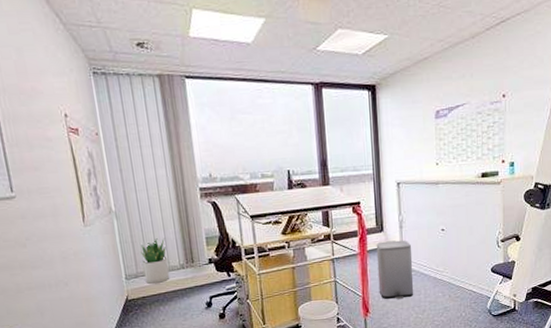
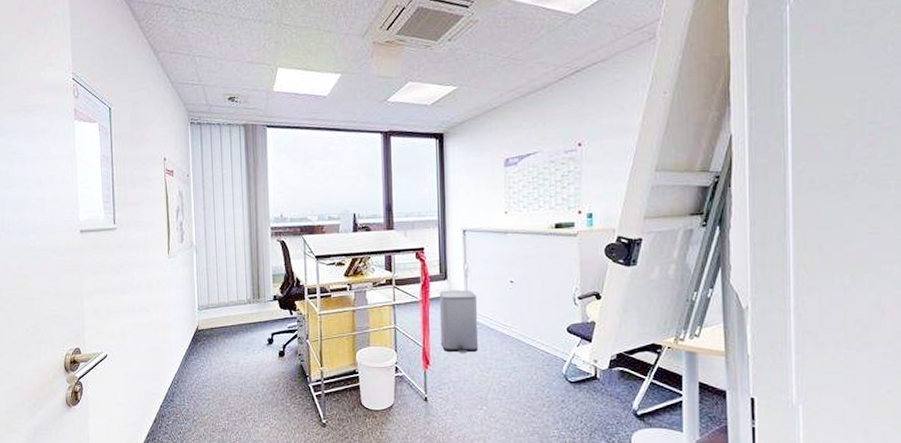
planter: present [141,238,170,284] -> none [214,273,237,316]

